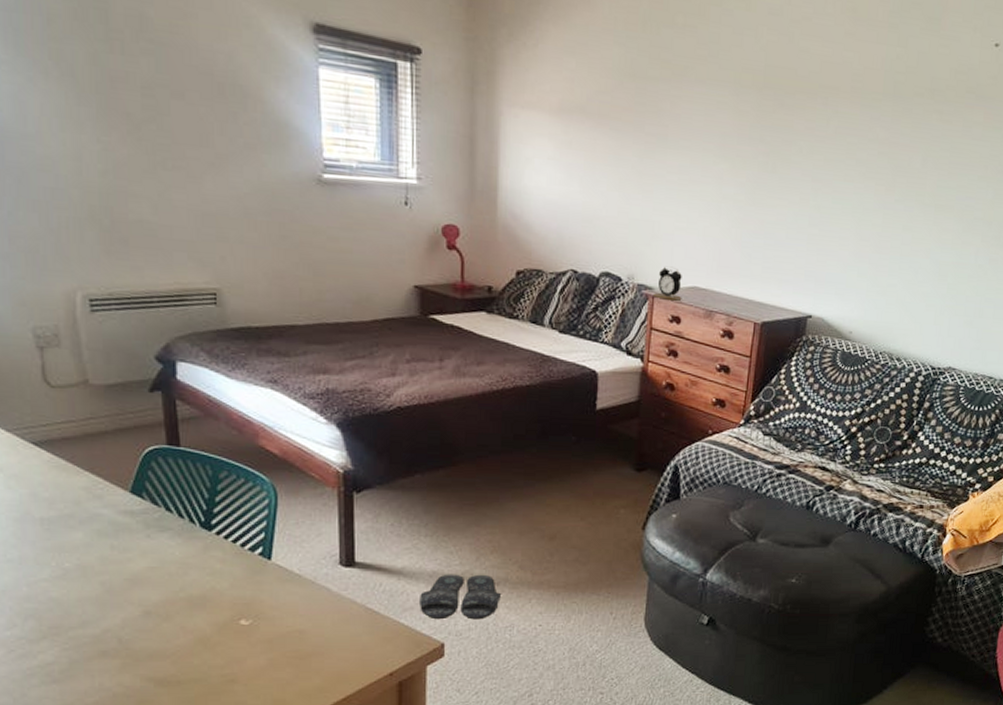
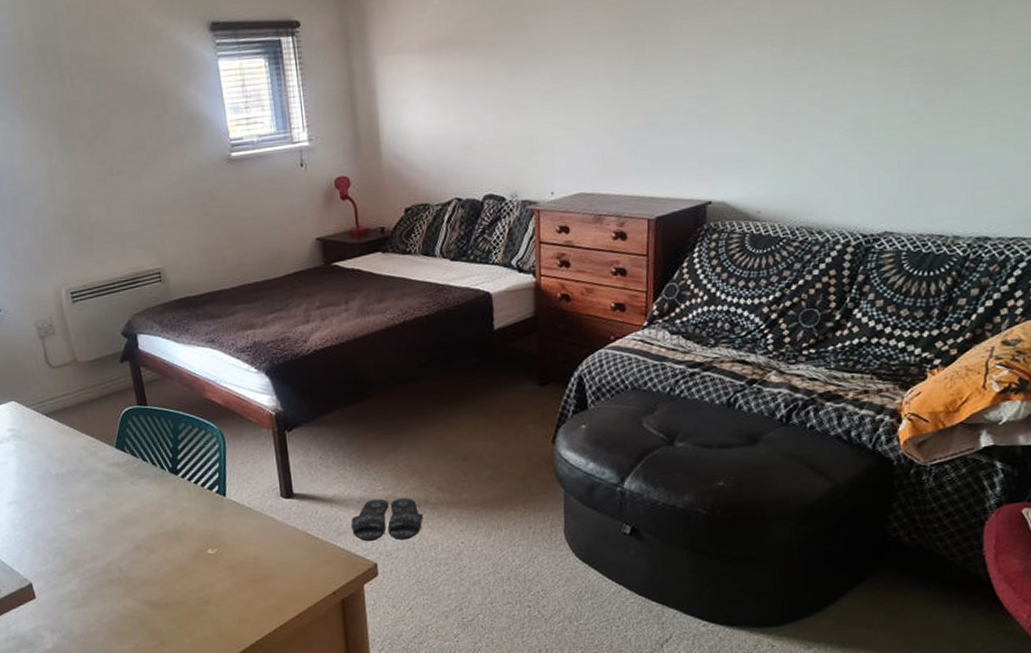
alarm clock: present [652,266,682,301] -> none [538,177,568,212]

